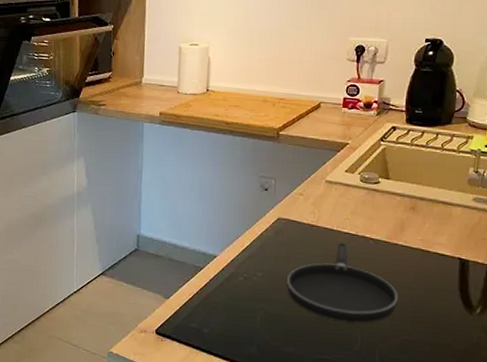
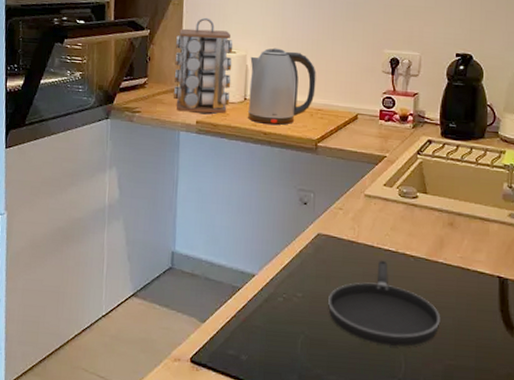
spice rack: none [137,11,196,106] -> present [174,17,233,114]
kettle: none [209,39,279,115] -> present [247,48,316,125]

